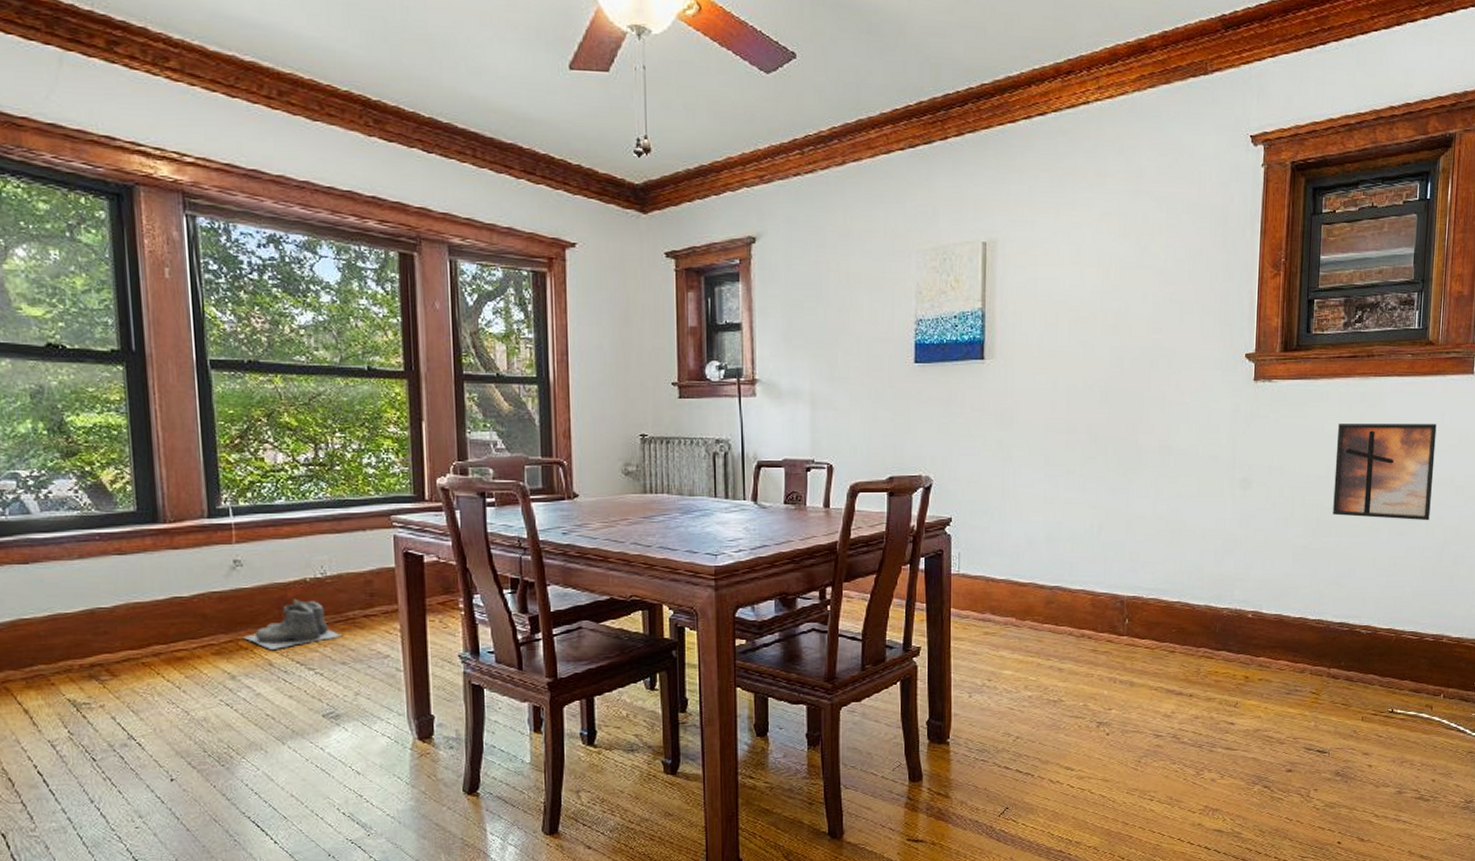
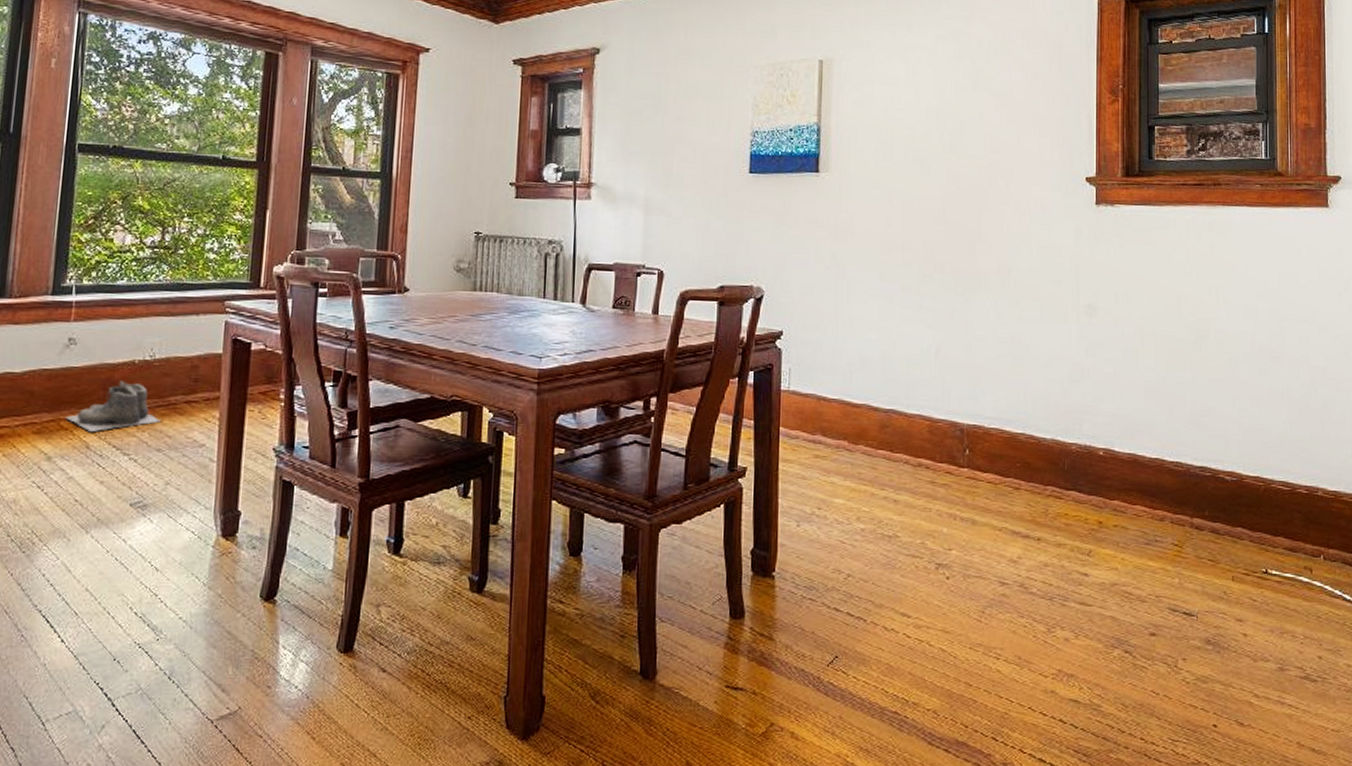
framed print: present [1333,424,1437,521] -> none [1186,252,1293,360]

